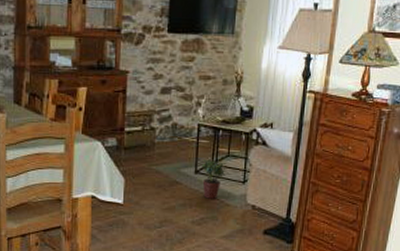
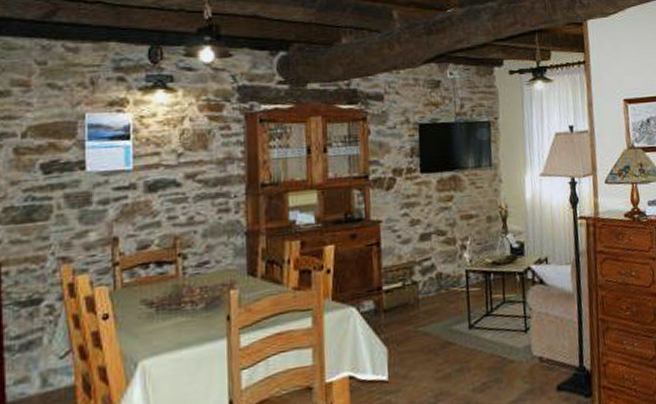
potted plant: present [202,159,227,199] -> none [475,309,506,358]

